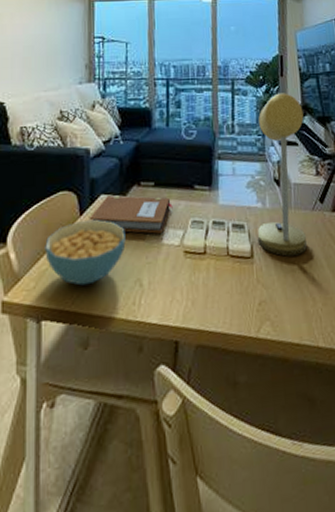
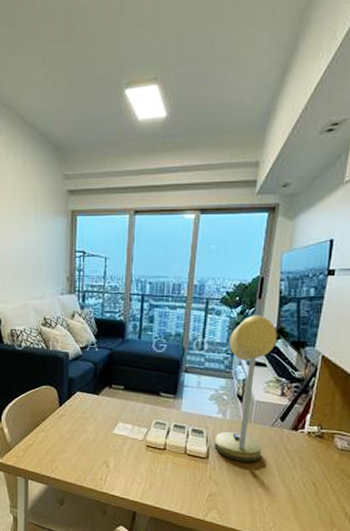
cereal bowl: present [45,220,126,286] -> none [31,411,97,460]
notebook: present [89,194,173,234] -> none [67,392,139,429]

